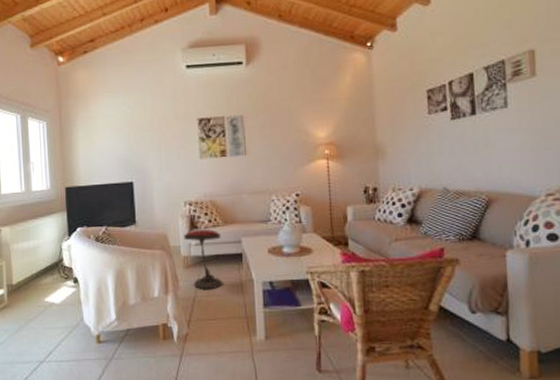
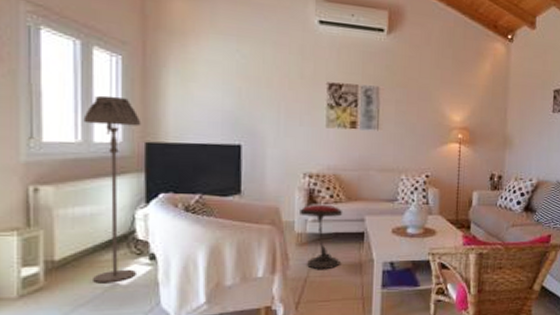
floor lamp: none [24,153,65,303] -> present [83,95,141,284]

